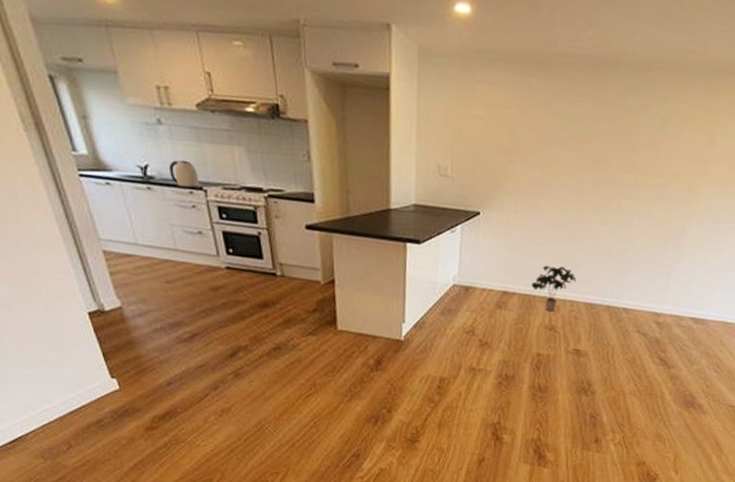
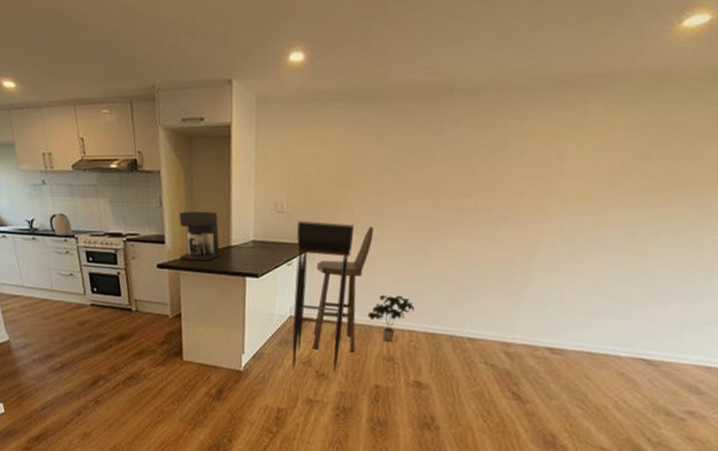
coffee maker: none [331,168,379,225] -> present [179,211,221,262]
bar stool: none [455,187,519,343] -> present [292,221,354,374]
bar stool: none [476,196,539,322] -> present [313,226,373,352]

